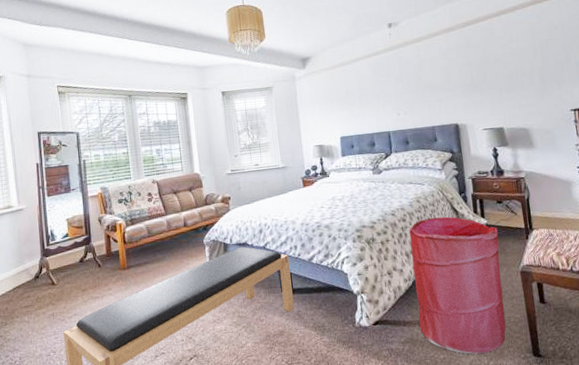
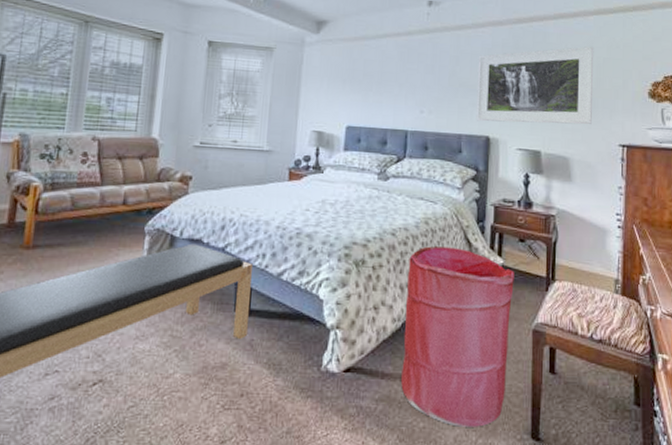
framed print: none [437,32,544,113] -> present [476,46,594,125]

